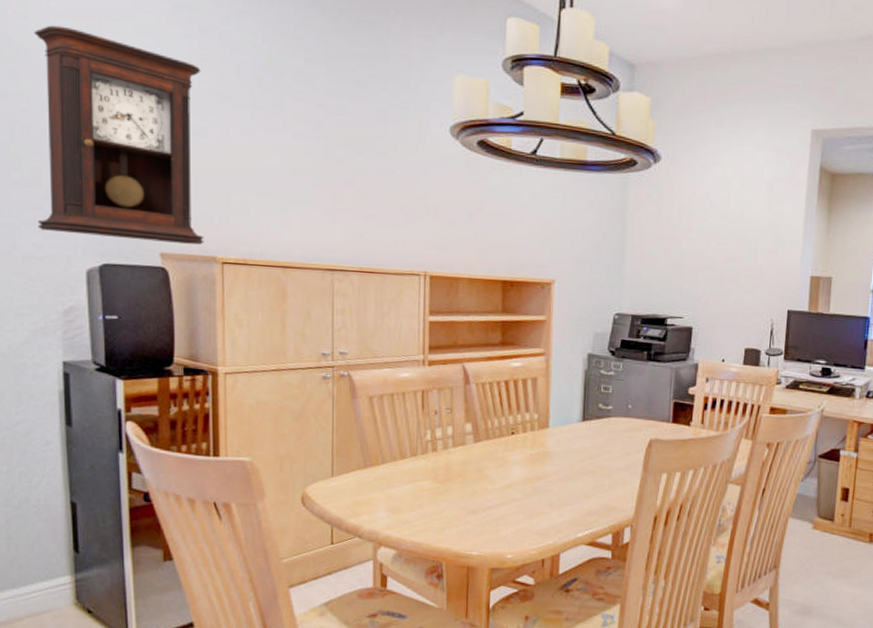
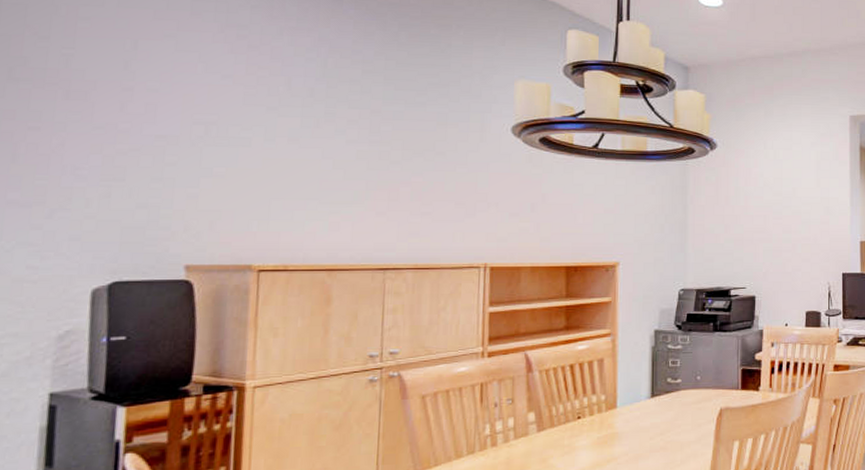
pendulum clock: present [34,25,204,245] -> none [34,45,247,254]

